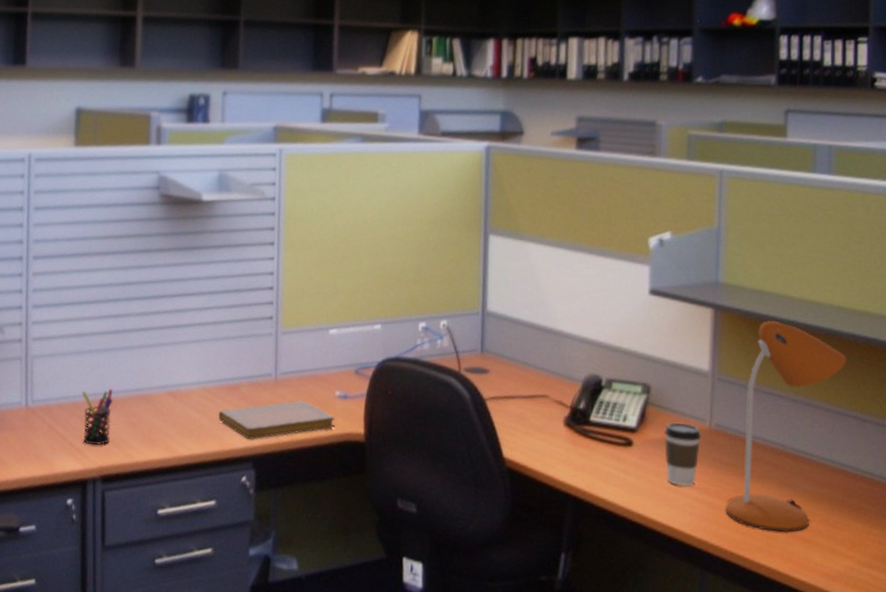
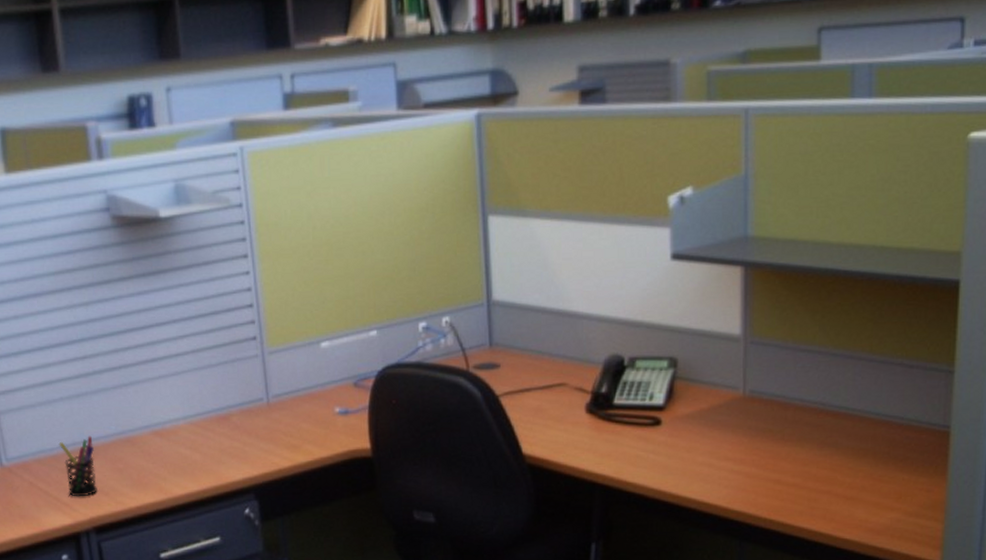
notebook: present [219,400,335,440] -> none [211,422,339,470]
coffee cup: present [664,422,701,487] -> none [694,393,734,461]
desk lamp: present [725,321,847,533] -> none [763,272,892,494]

